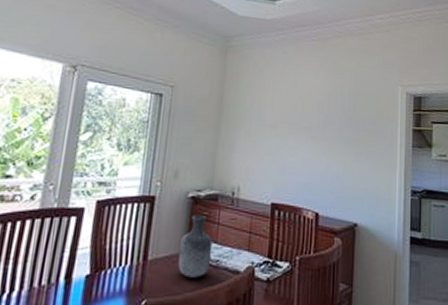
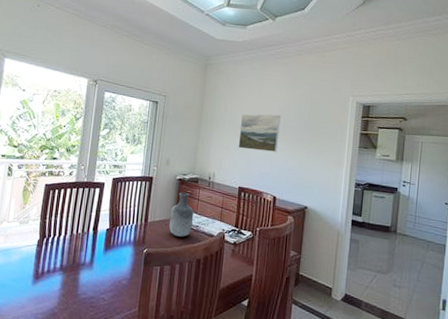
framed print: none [269,108,321,156] -> present [238,114,281,152]

